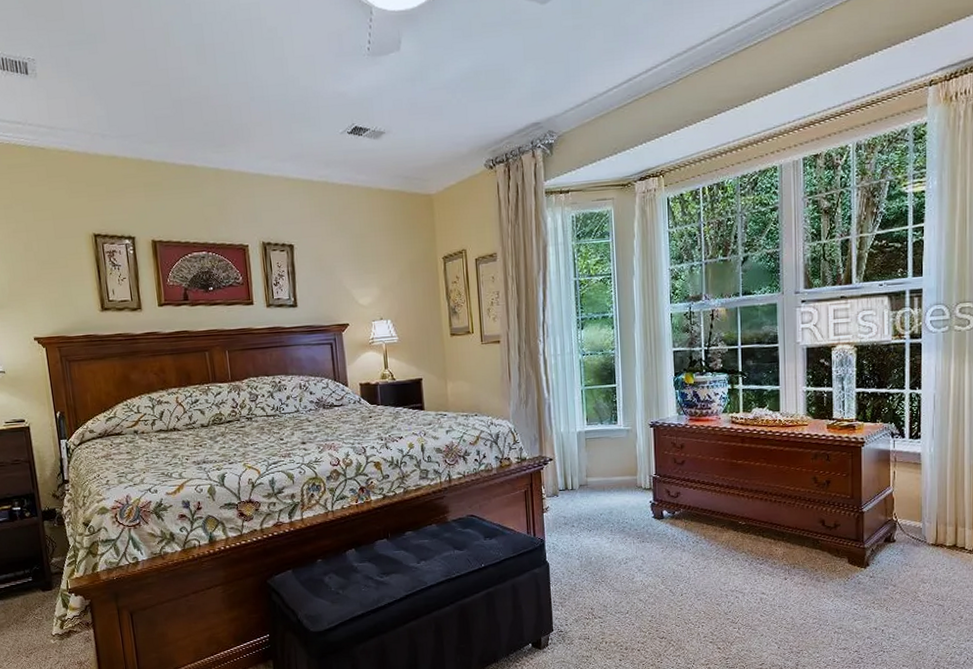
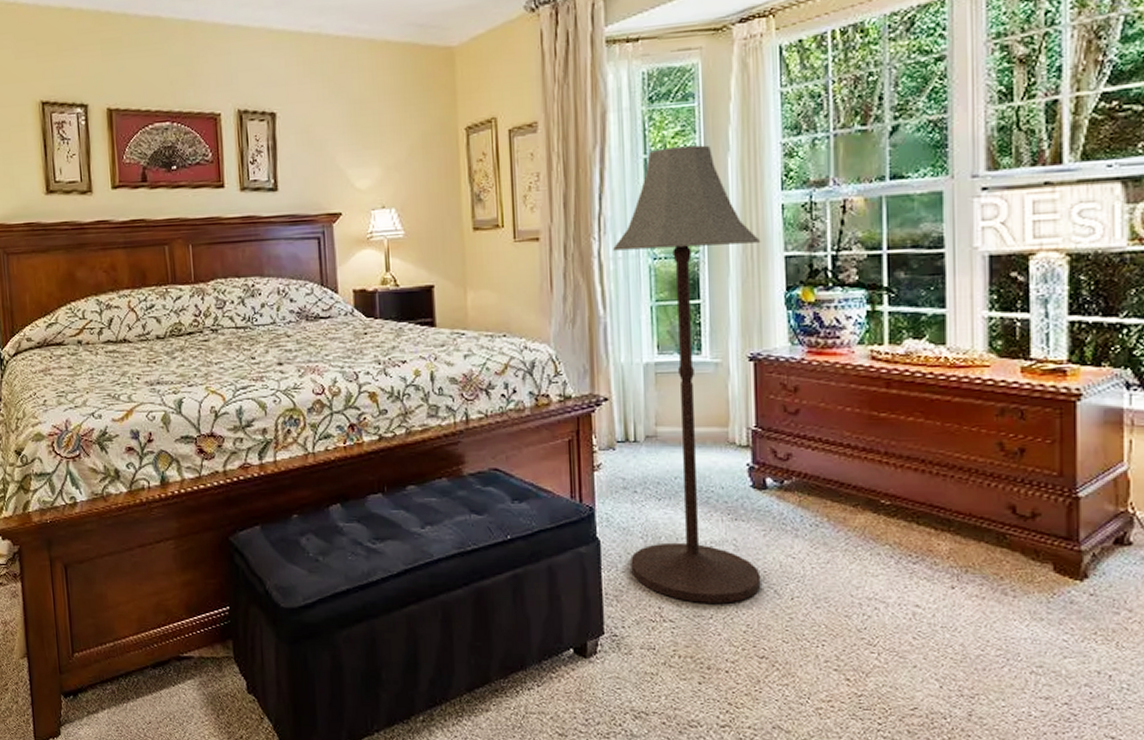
floor lamp: none [554,270,661,603] -> present [613,145,761,604]

